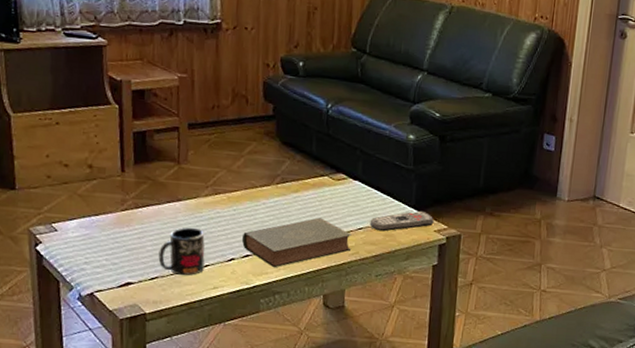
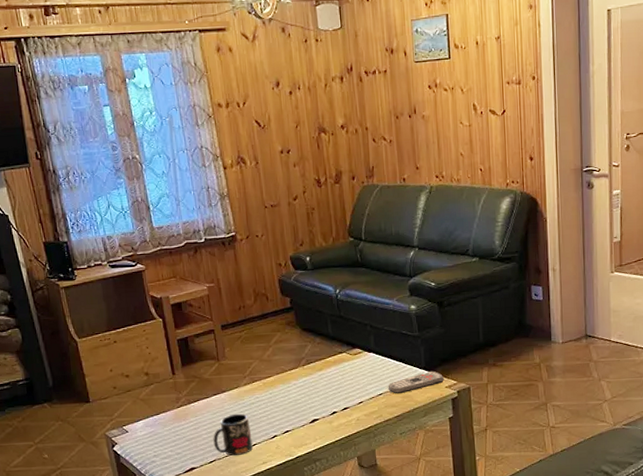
book: present [241,217,352,268] -> none [280,389,376,439]

